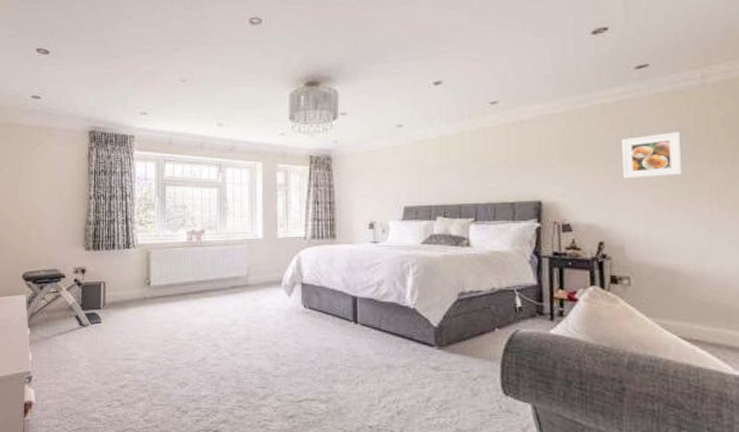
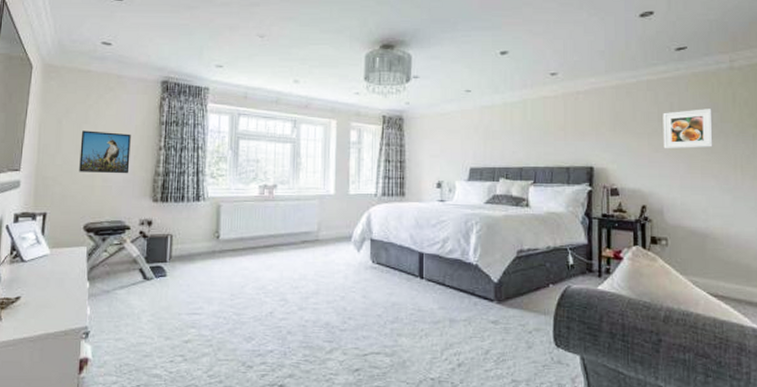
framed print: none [16,182,62,224] -> present [79,130,131,174]

